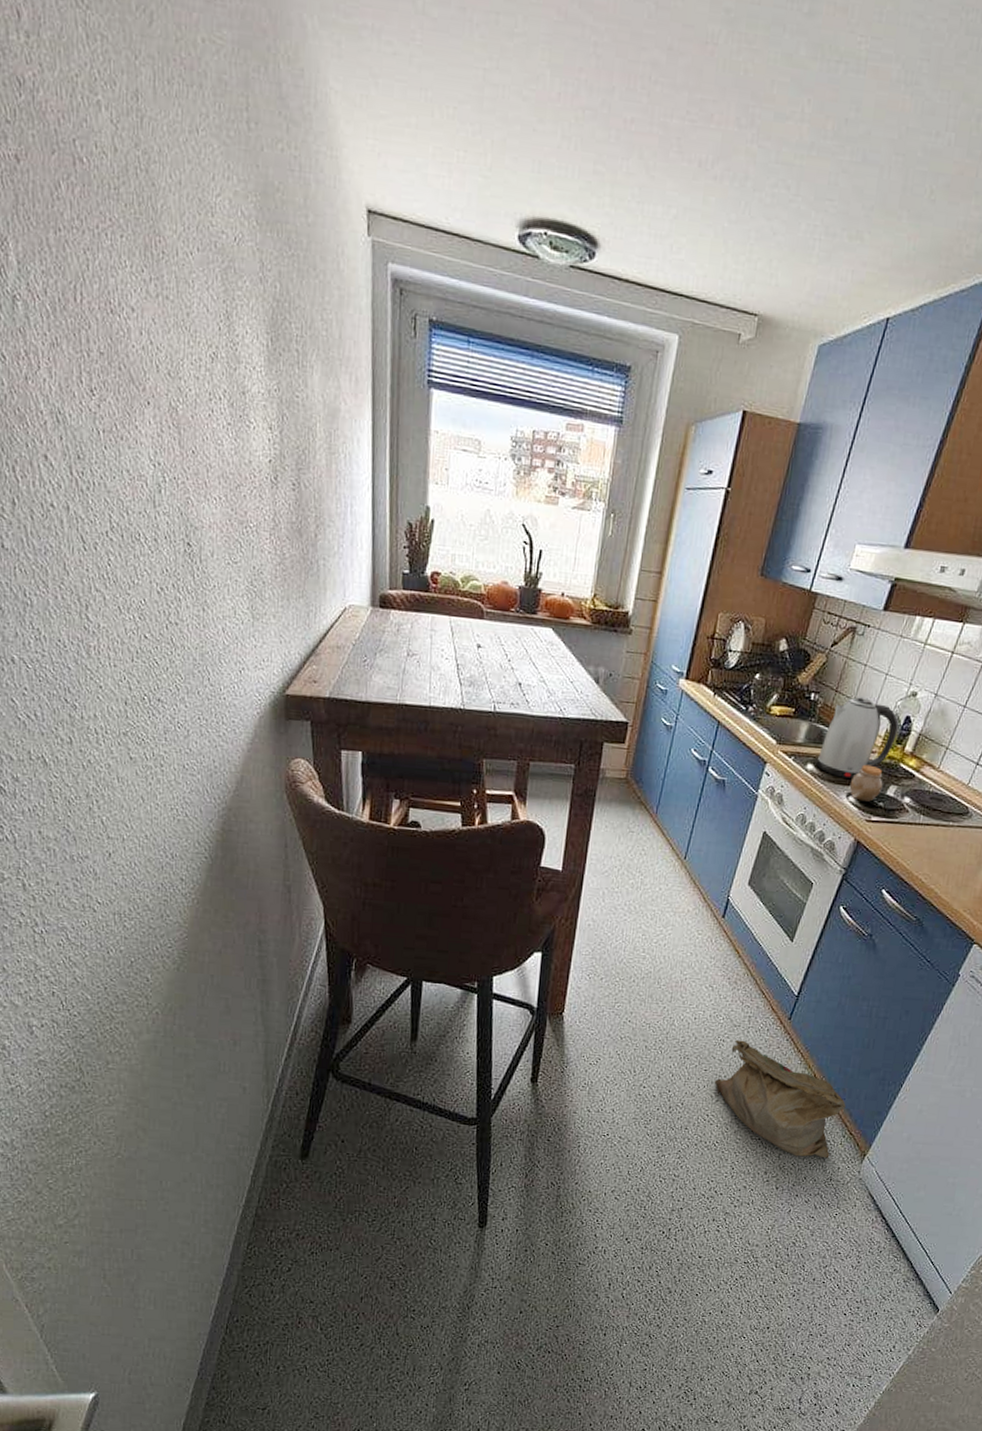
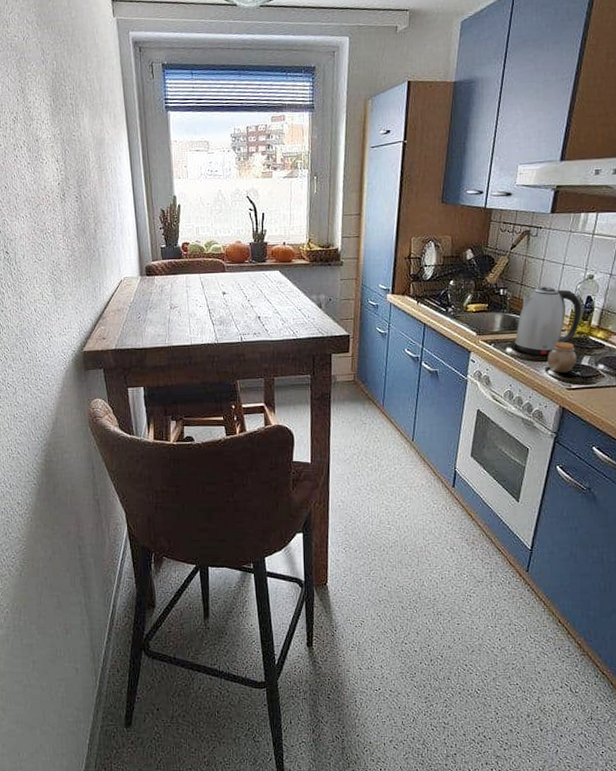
bag: present [714,1040,846,1160] -> none [467,594,594,700]

